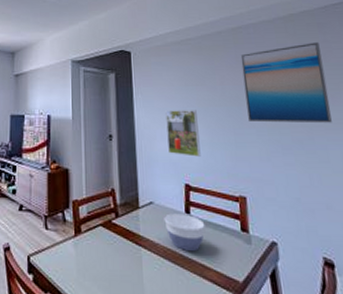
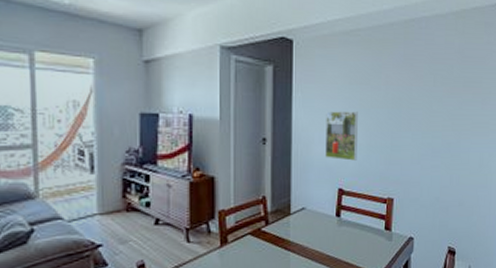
bowl: present [164,213,205,252] -> none [315,217,353,252]
wall art: present [240,42,332,123] -> none [407,43,483,127]

